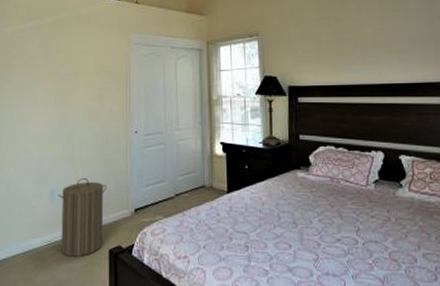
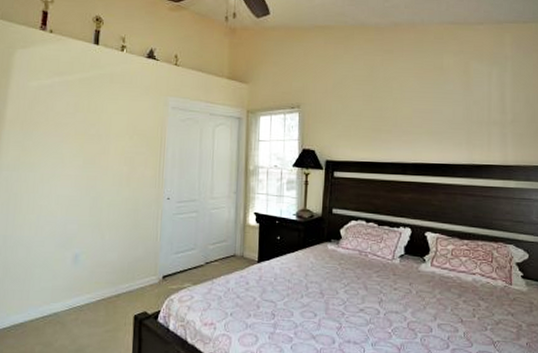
laundry hamper: present [57,178,107,258] -> none [82,243,135,323]

